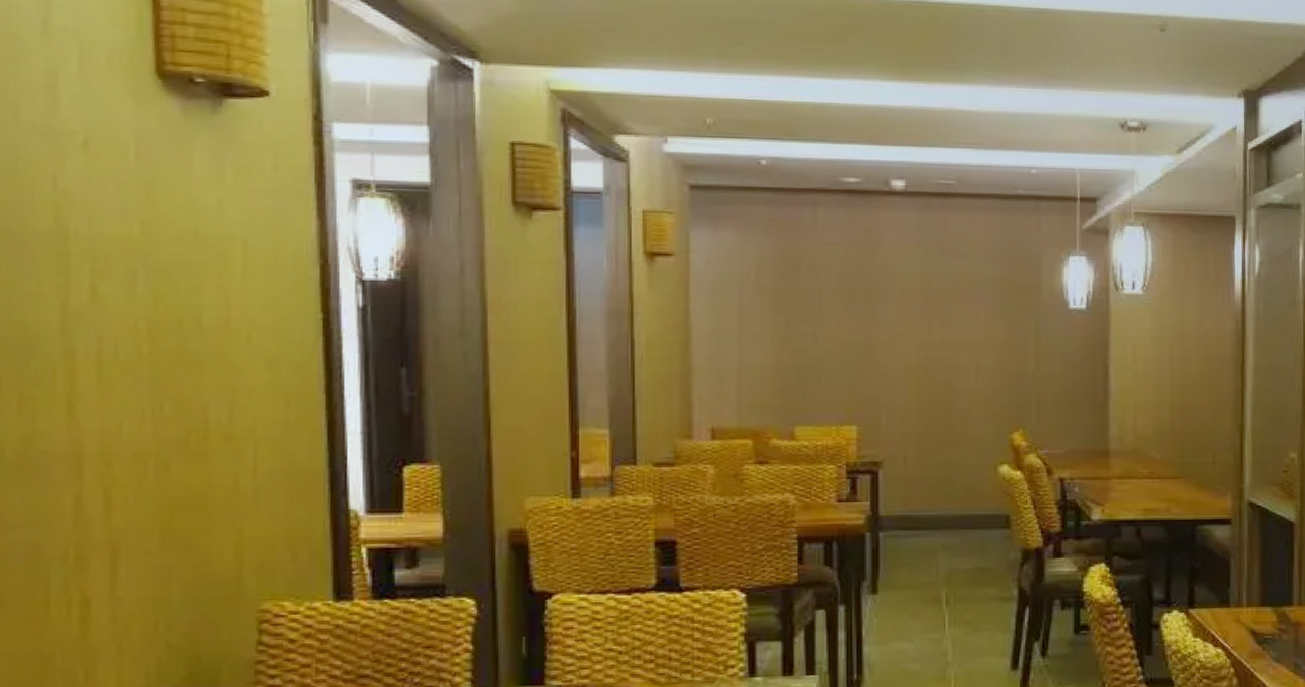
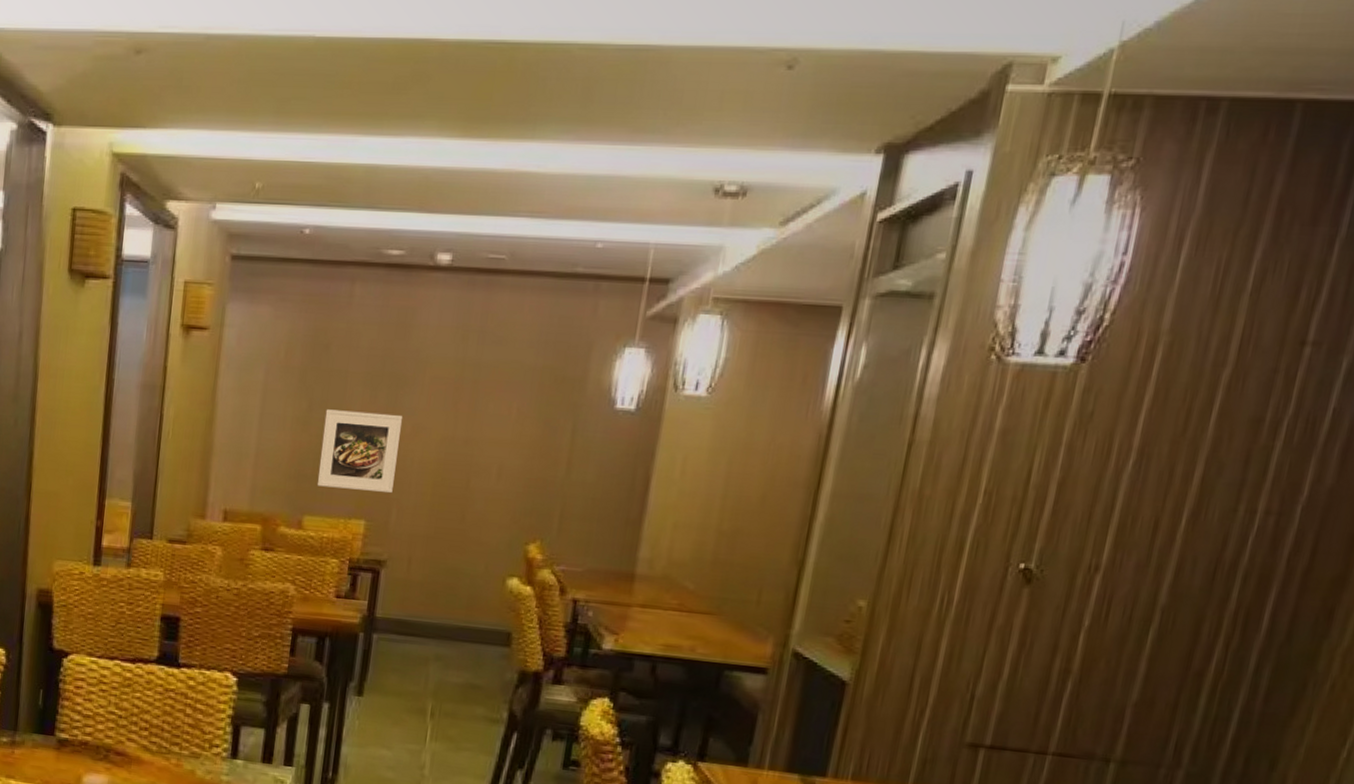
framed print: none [804,324,880,399] -> present [316,409,403,494]

